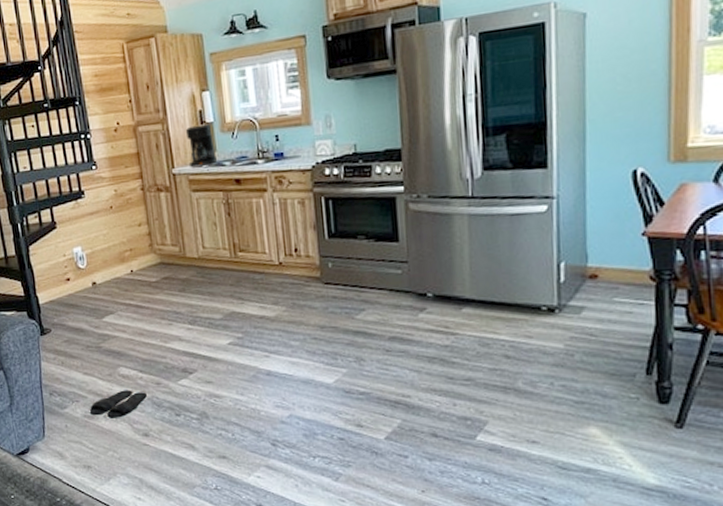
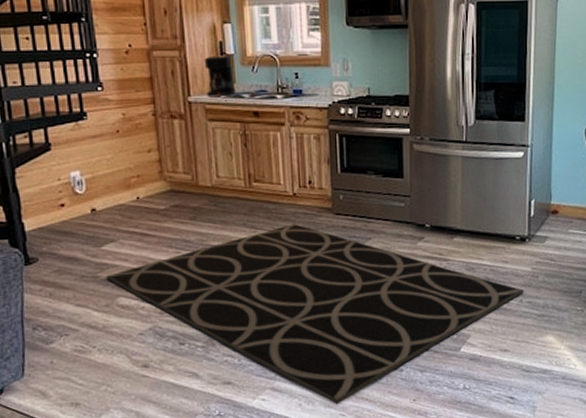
slippers: present [90,390,147,418] -> none [82,320,149,351]
rug: none [108,294,556,489] -> present [106,224,525,405]

